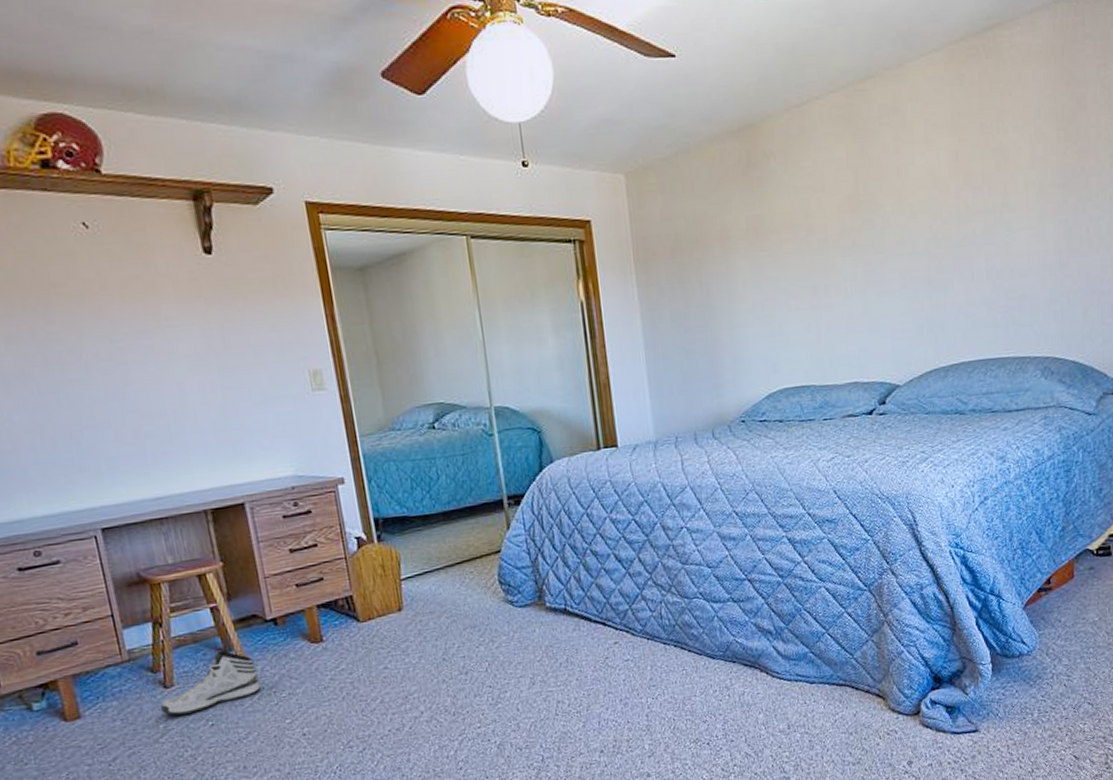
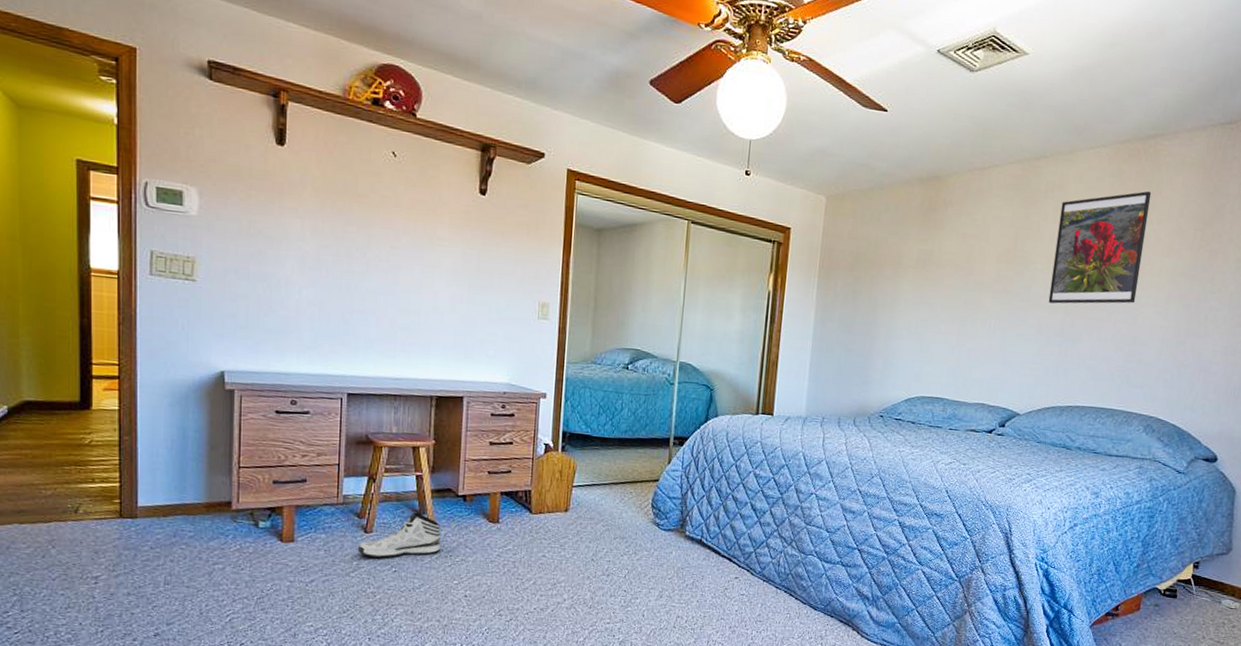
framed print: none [900,94,1005,249] -> present [1048,191,1152,304]

